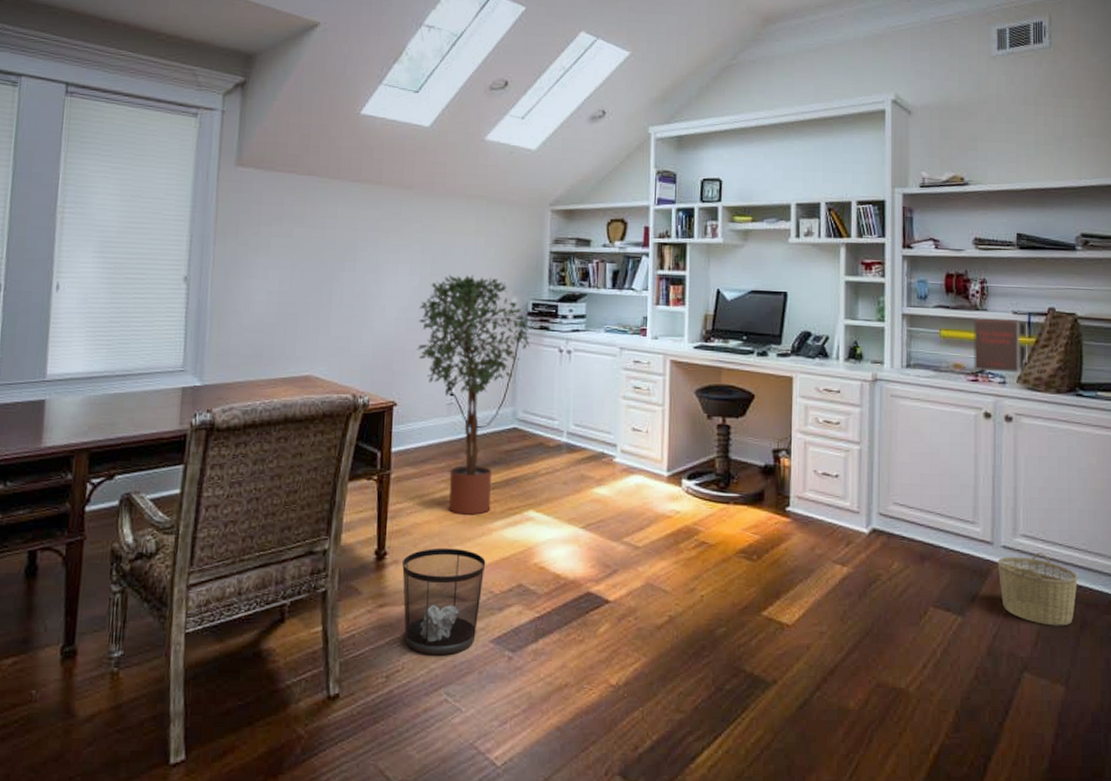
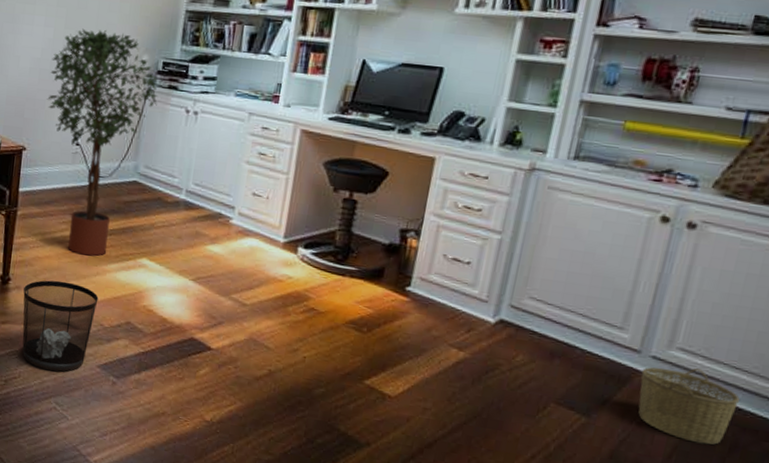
books: present [974,318,1027,373] -> none [659,112,743,177]

